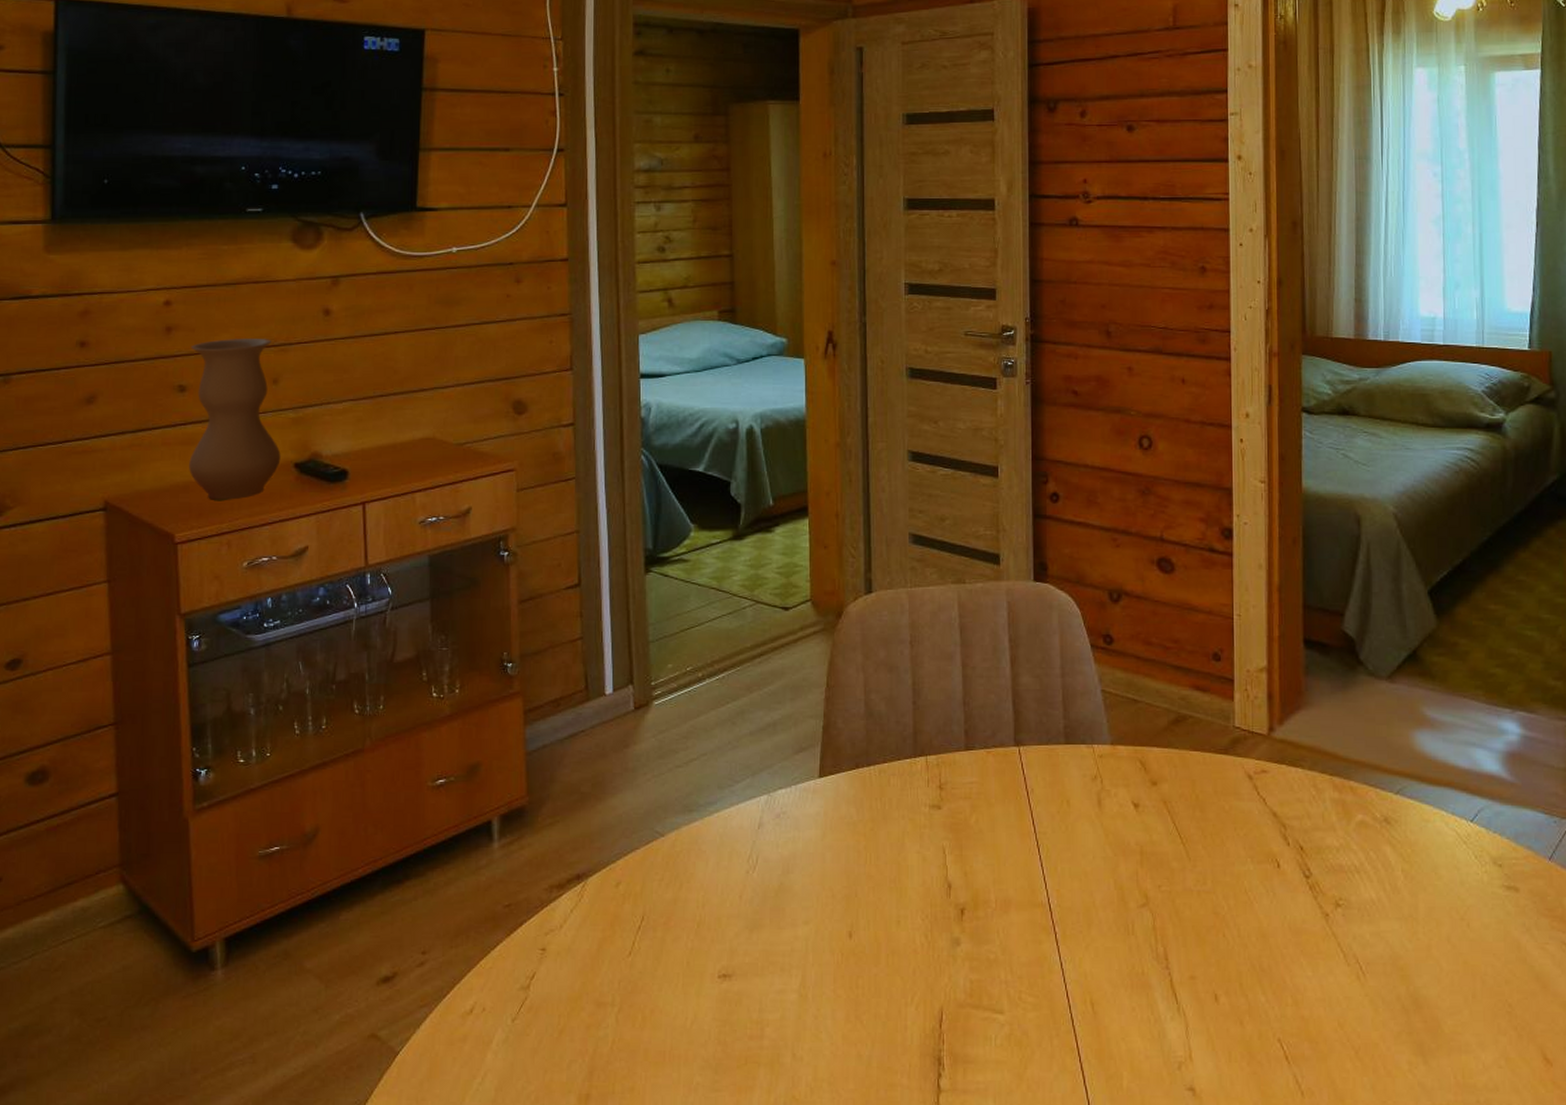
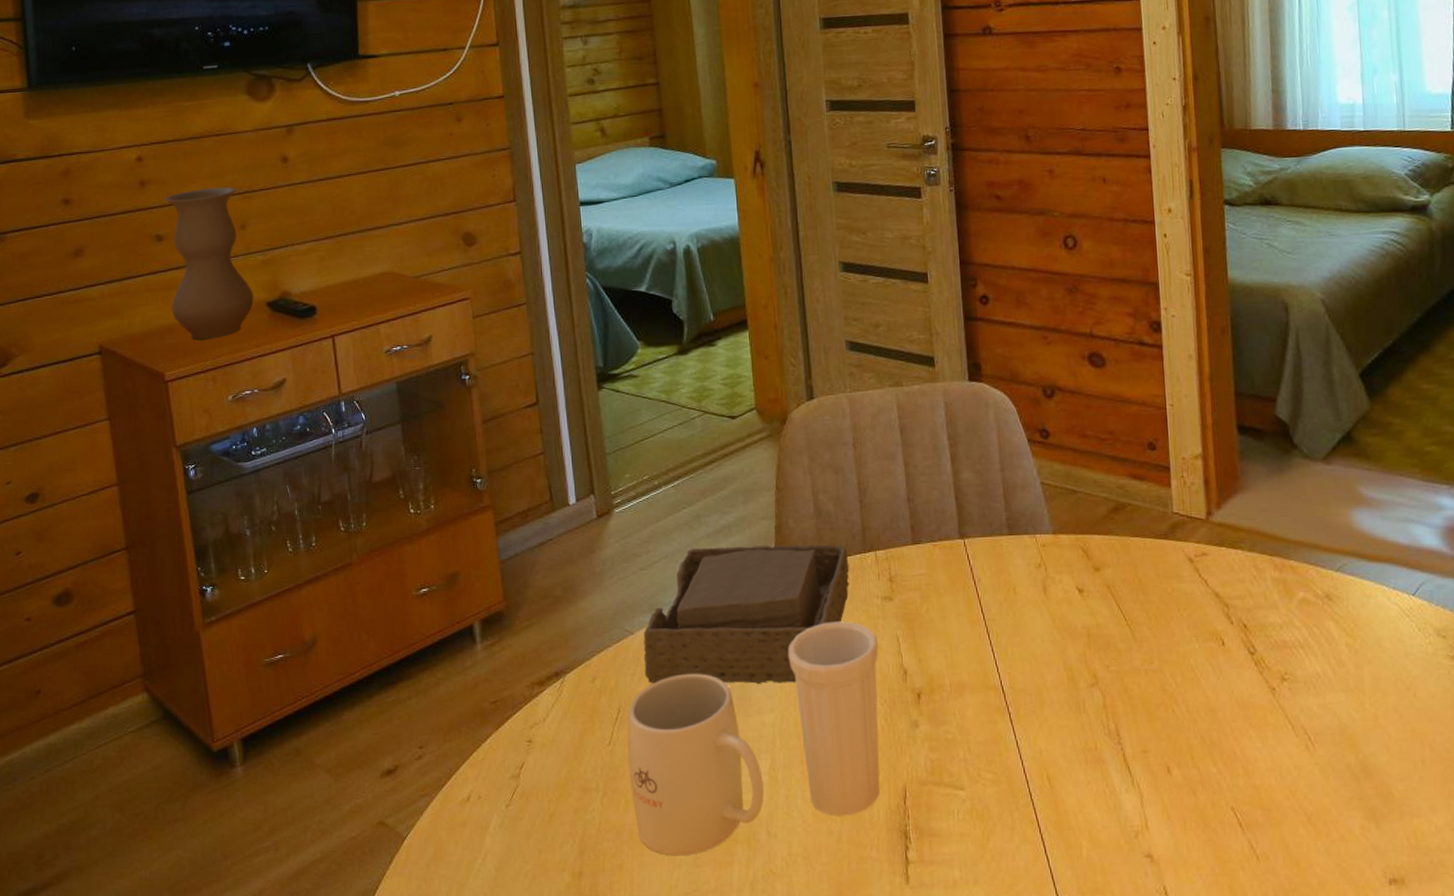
mug: none [648,880,792,1079] -> present [627,673,764,856]
napkin holder: none [673,745,898,894] -> present [643,544,850,684]
cup: none [827,830,924,1041] -> present [788,621,880,818]

